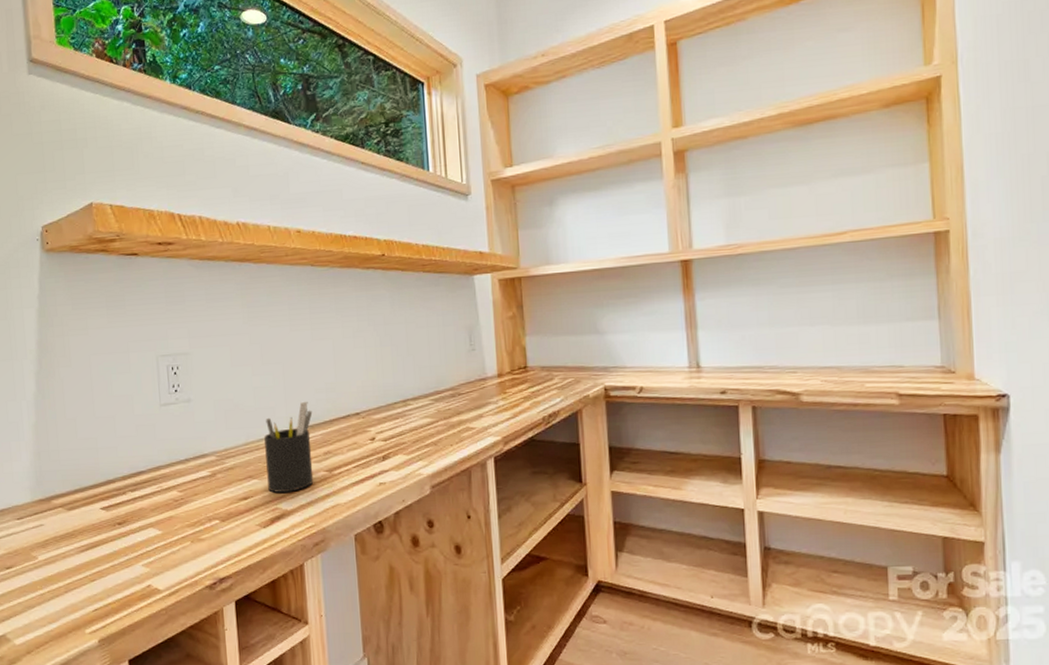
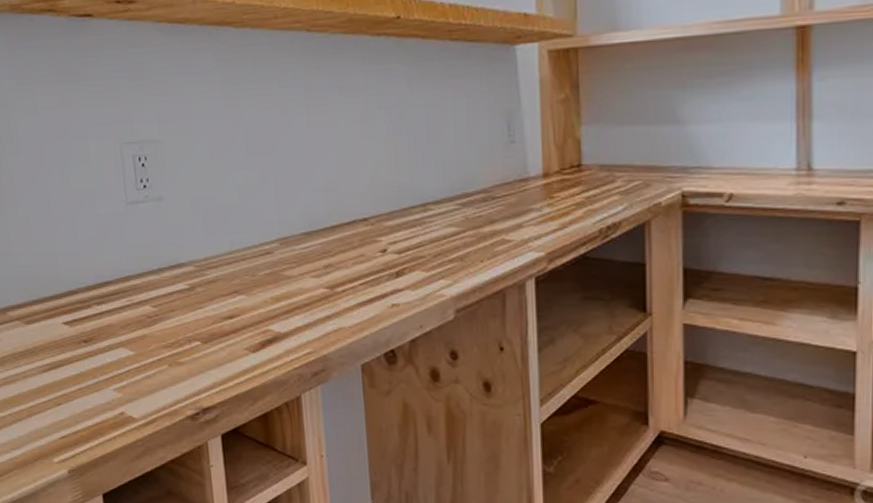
pen holder: present [264,401,314,493] -> none [252,202,312,312]

